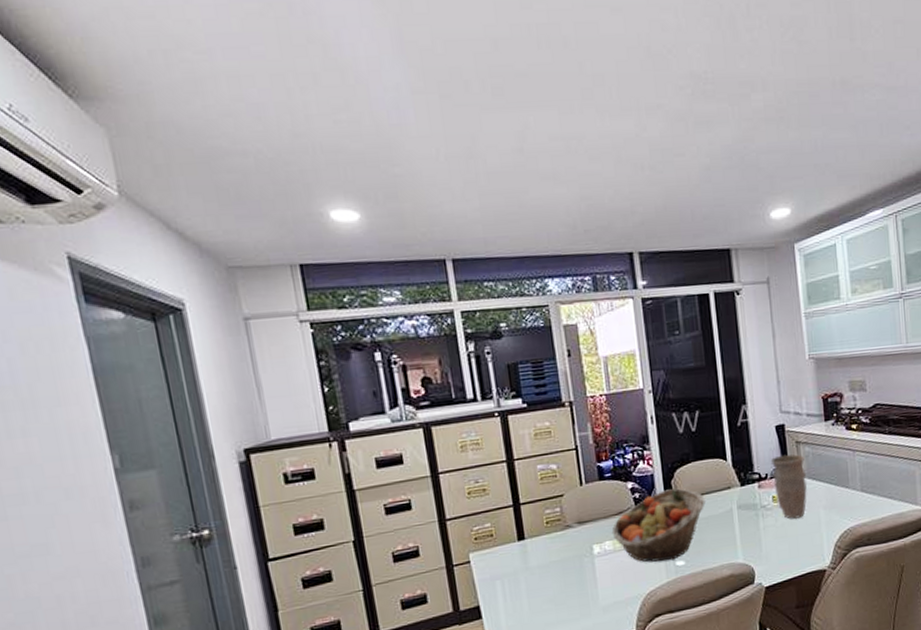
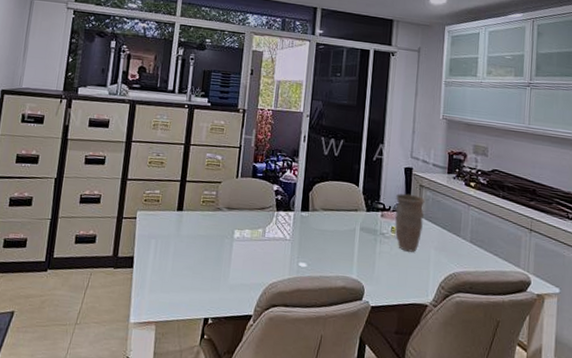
fruit basket: present [611,488,706,562] -> none [252,198,334,261]

